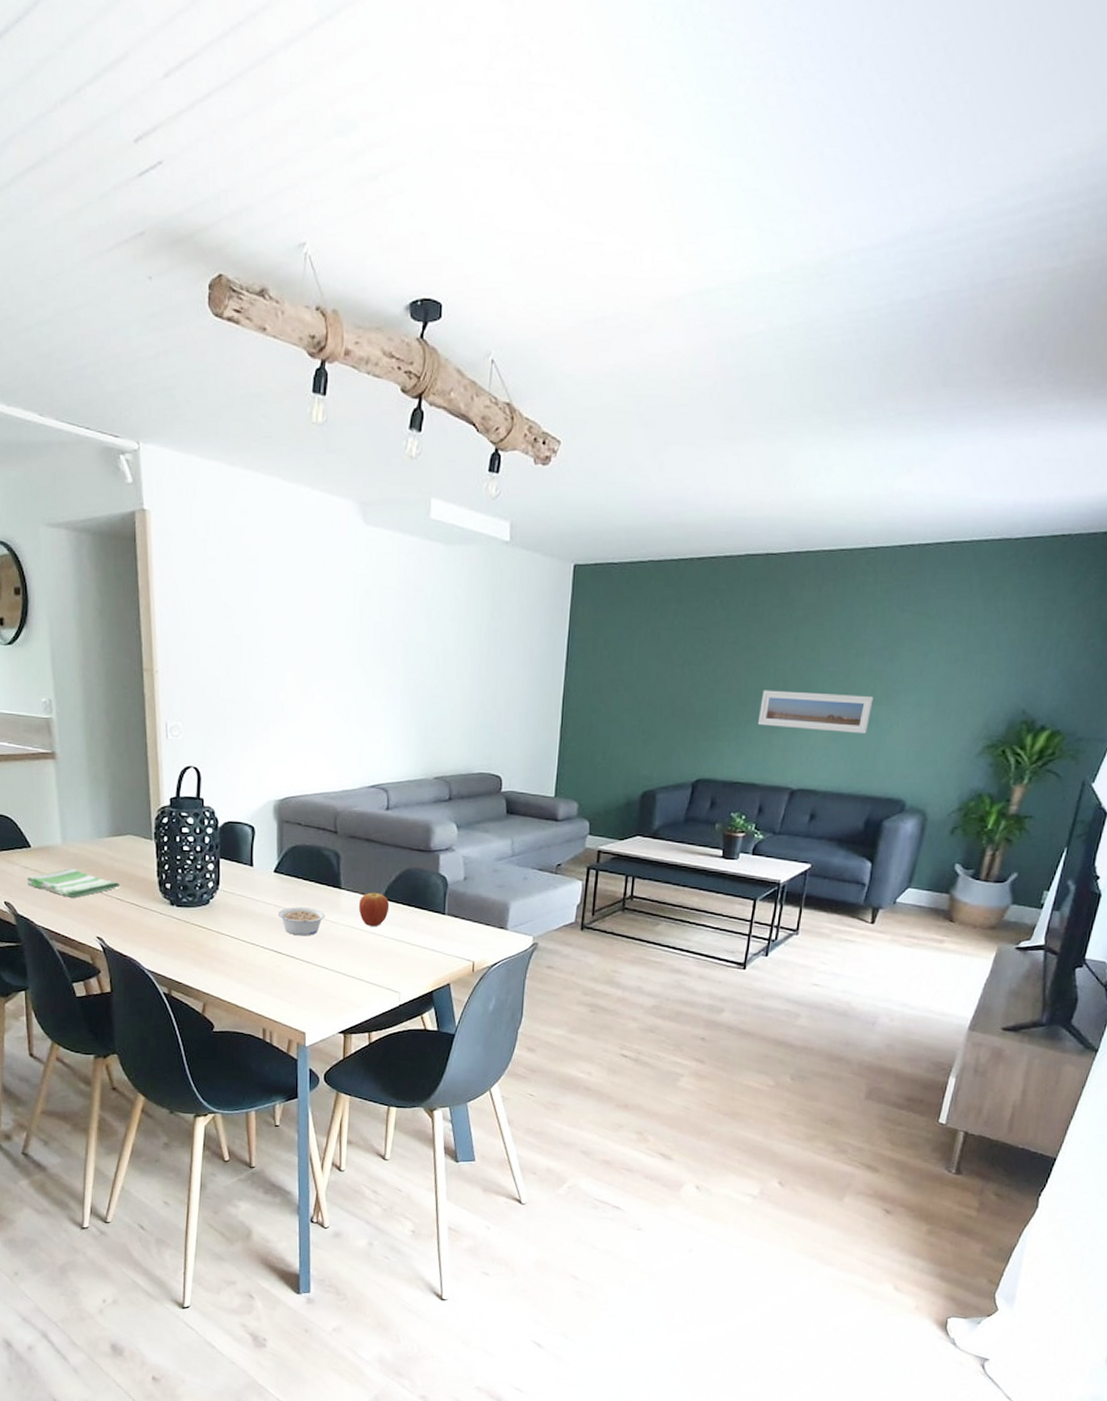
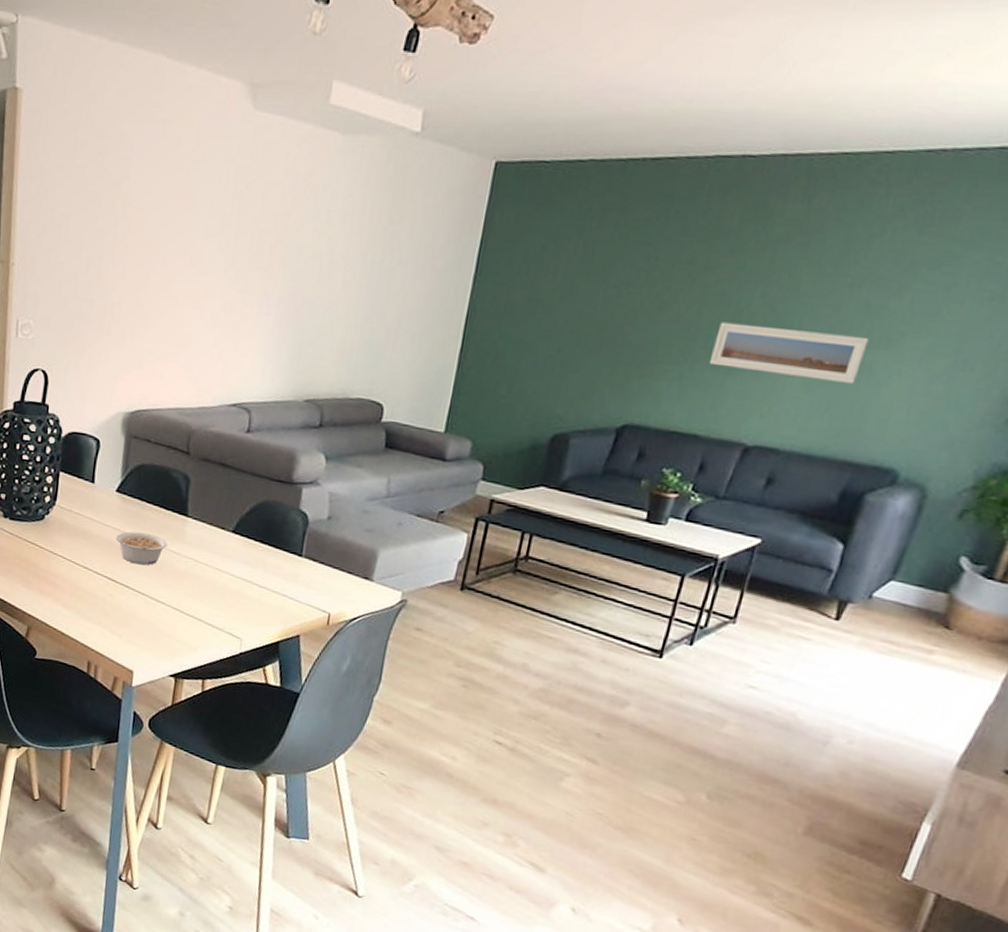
fruit: present [358,891,390,926] -> none [204,522,240,562]

